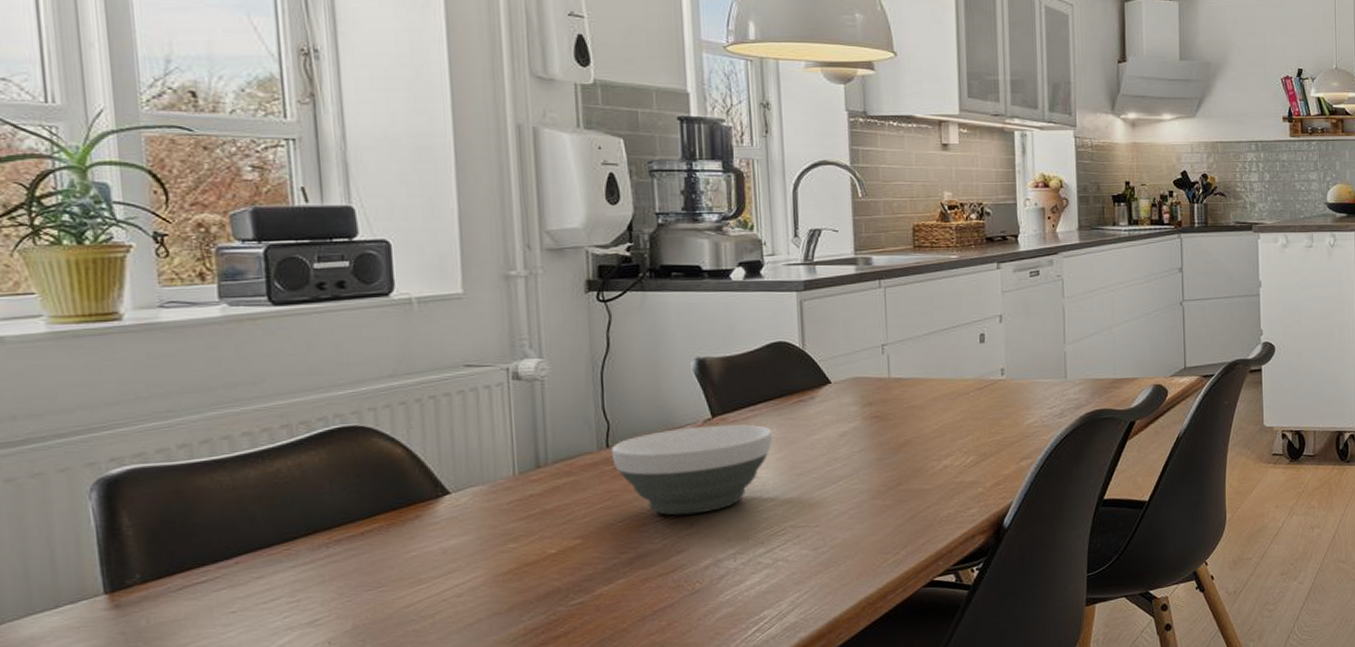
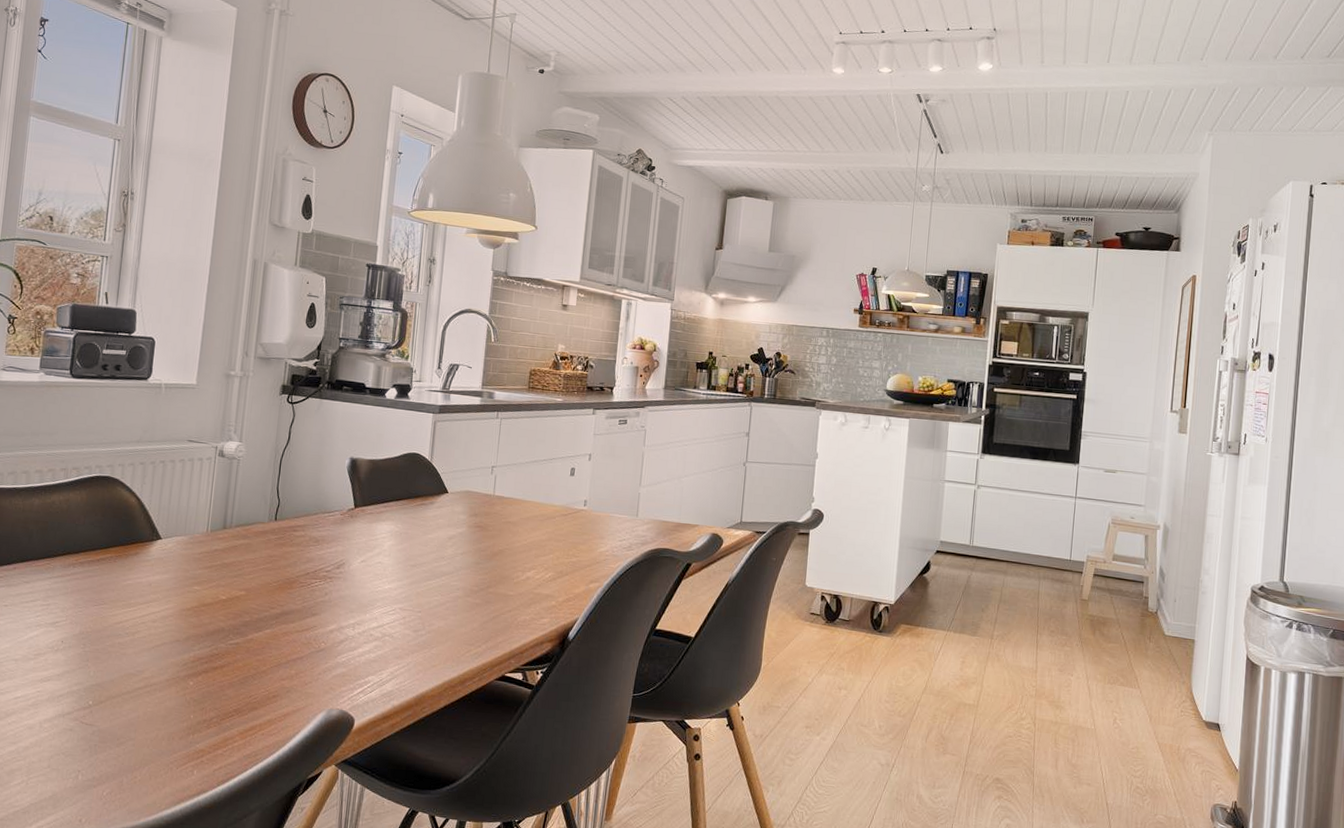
bowl: present [611,424,773,516] -> none [277,513,398,586]

